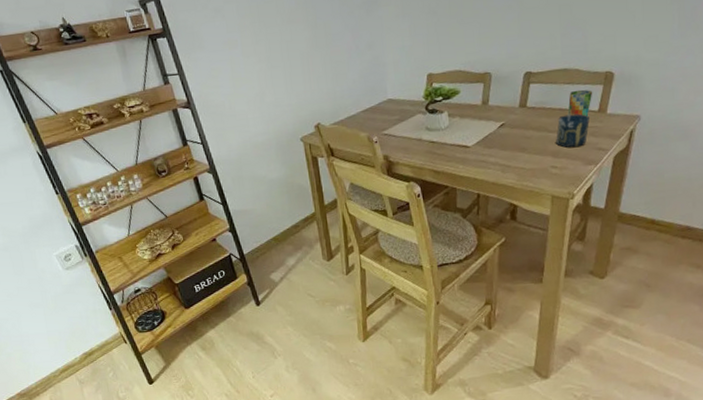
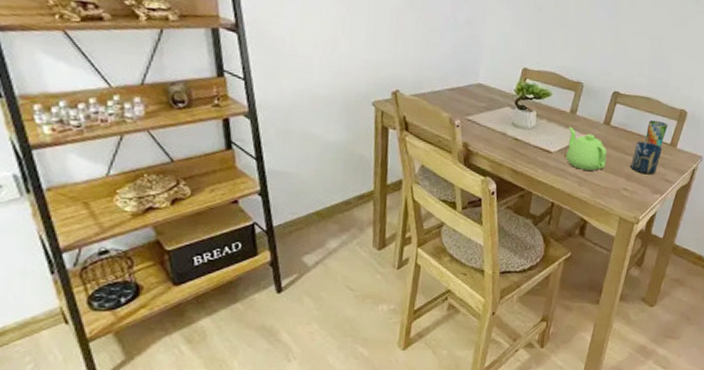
teapot: none [482,117,529,157] -> present [566,126,607,171]

